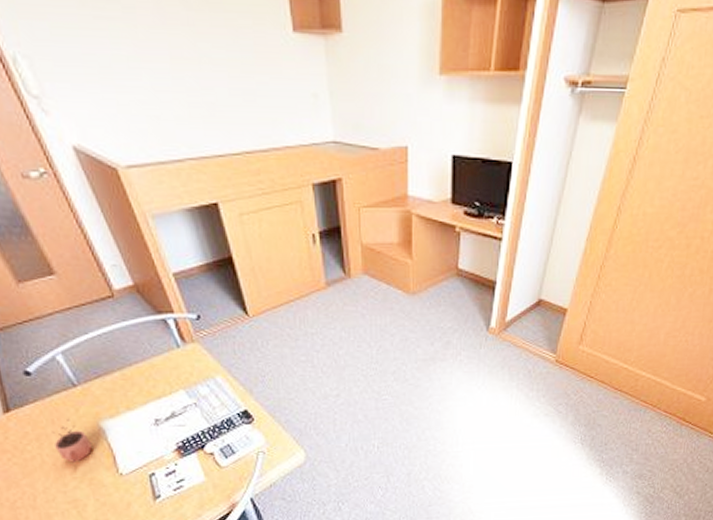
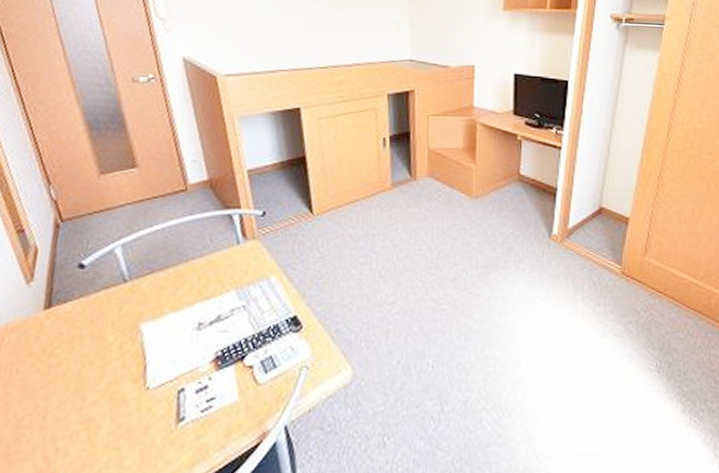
cocoa: present [52,418,92,462] -> none [85,318,125,371]

